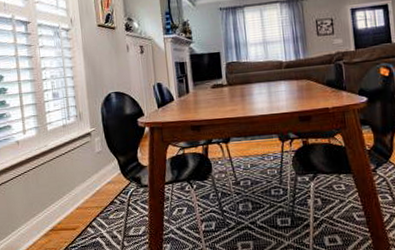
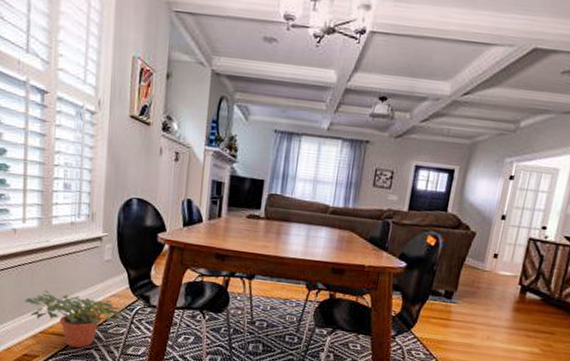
potted plant: none [34,188,126,239] -> present [25,290,130,348]

